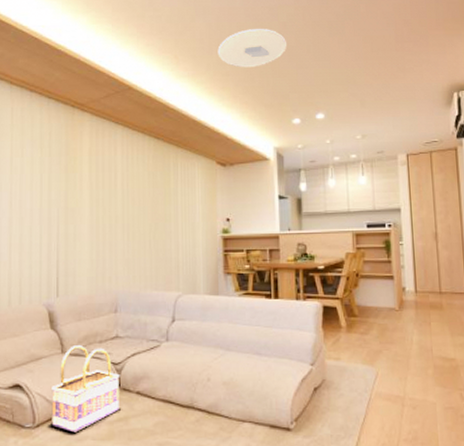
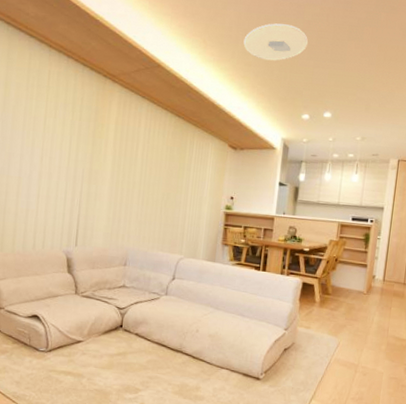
basket: present [51,344,120,433] -> none [62,288,123,360]

